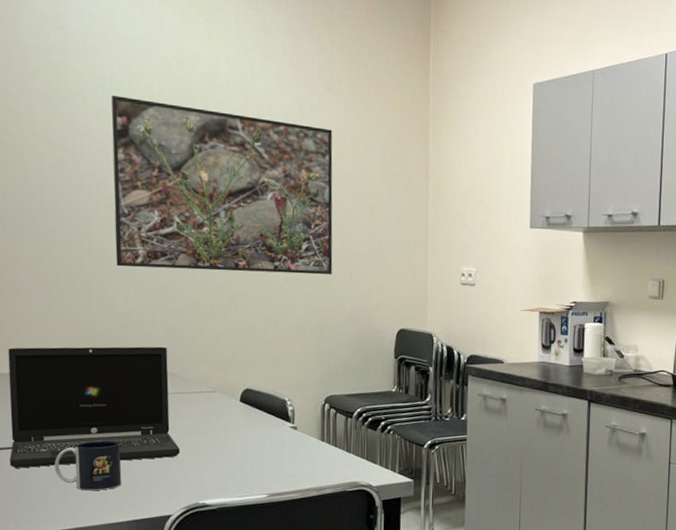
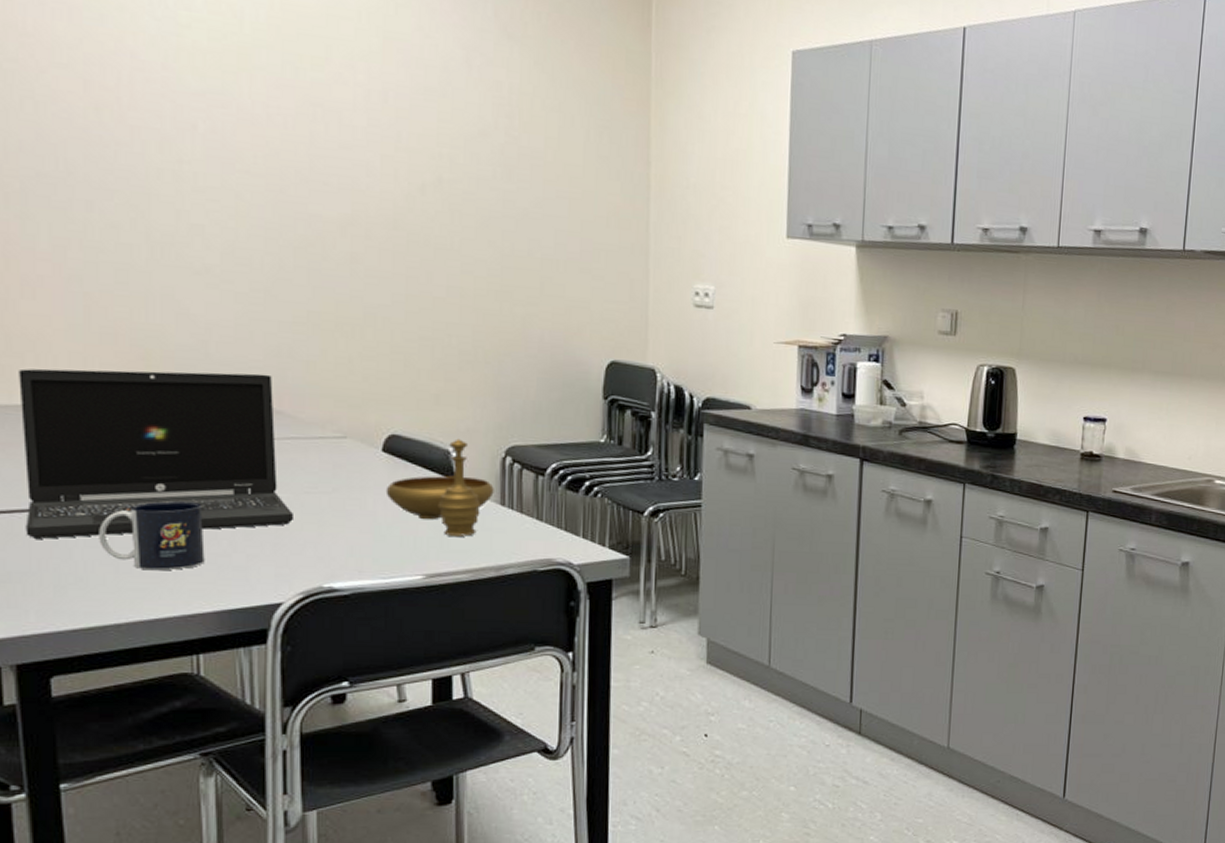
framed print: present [111,95,333,275] -> none [176,16,516,287]
decorative bowl: none [242,391,317,465] -> present [385,439,494,537]

